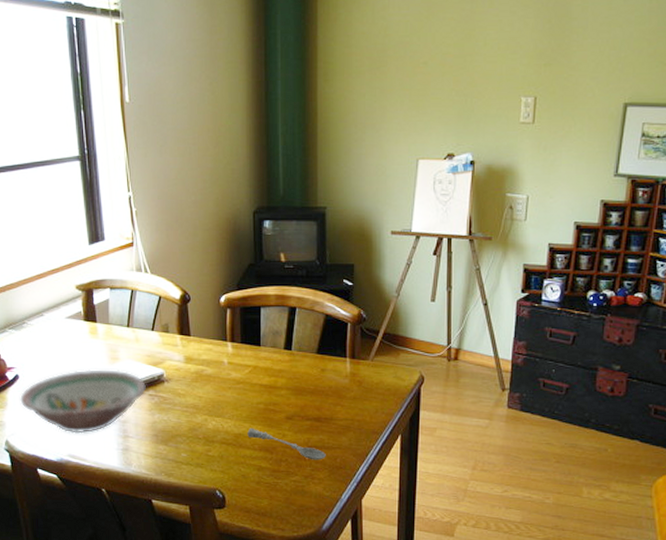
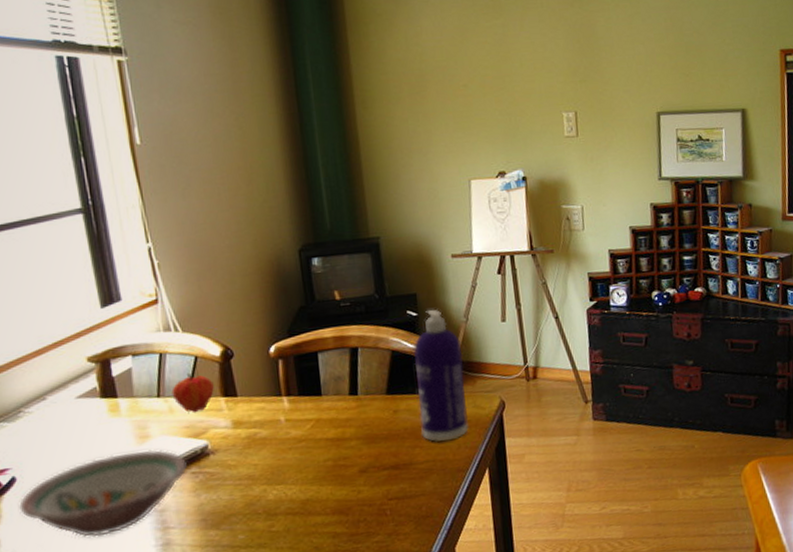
fruit: none [138,309,172,344] -> present [171,372,214,413]
soupspoon: present [247,427,326,461] -> none [316,489,410,514]
spray bottle: none [344,281,390,404] -> present [413,309,469,442]

